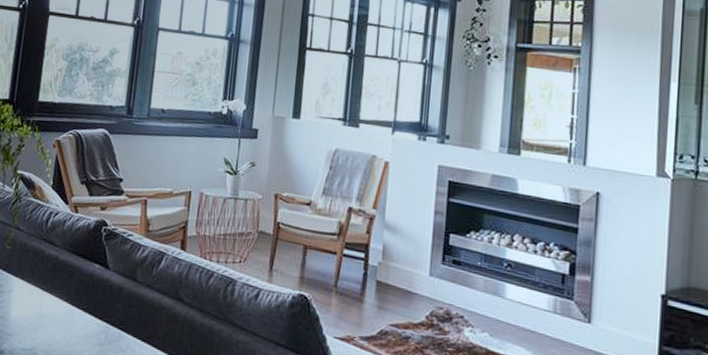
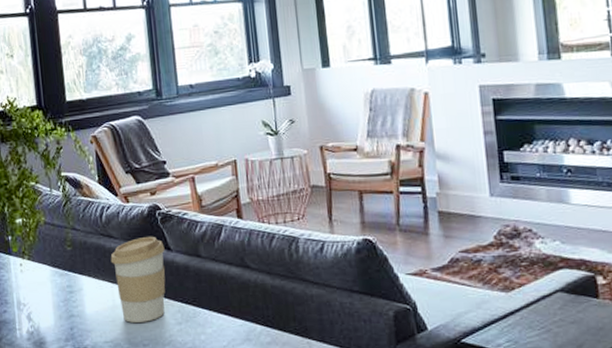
coffee cup: none [47,250,103,337] -> present [110,236,166,323]

